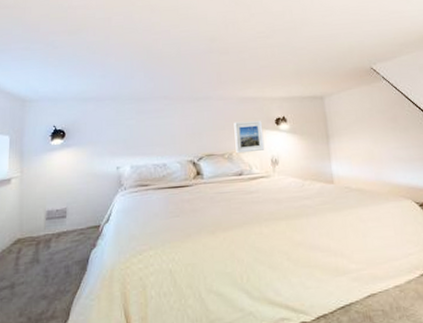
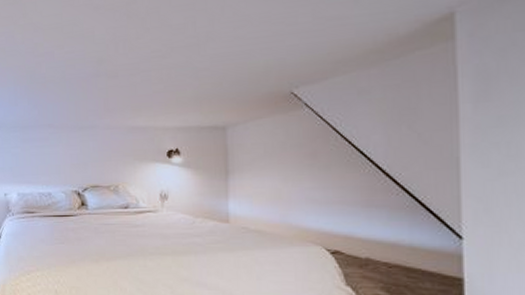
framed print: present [234,120,265,154] -> none [121,151,154,186]

